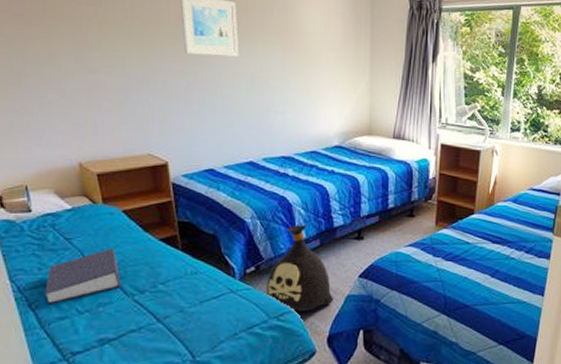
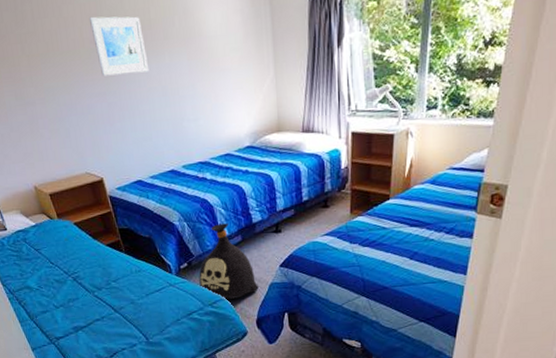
book: present [44,249,121,305] -> none [28,255,83,302]

